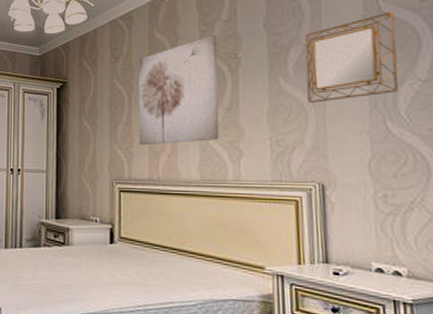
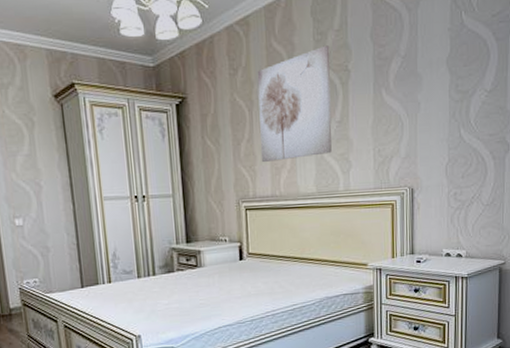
home mirror: present [305,11,398,103] -> none [403,25,472,114]

